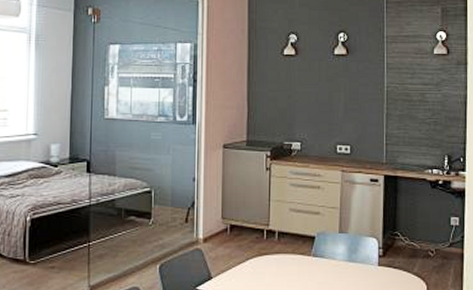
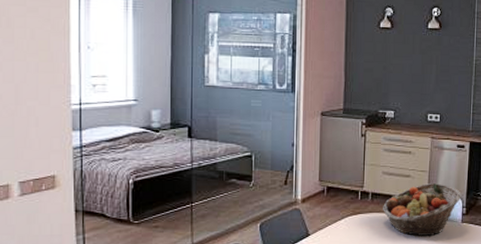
fruit basket: none [291,220,377,281] -> present [383,182,461,237]

